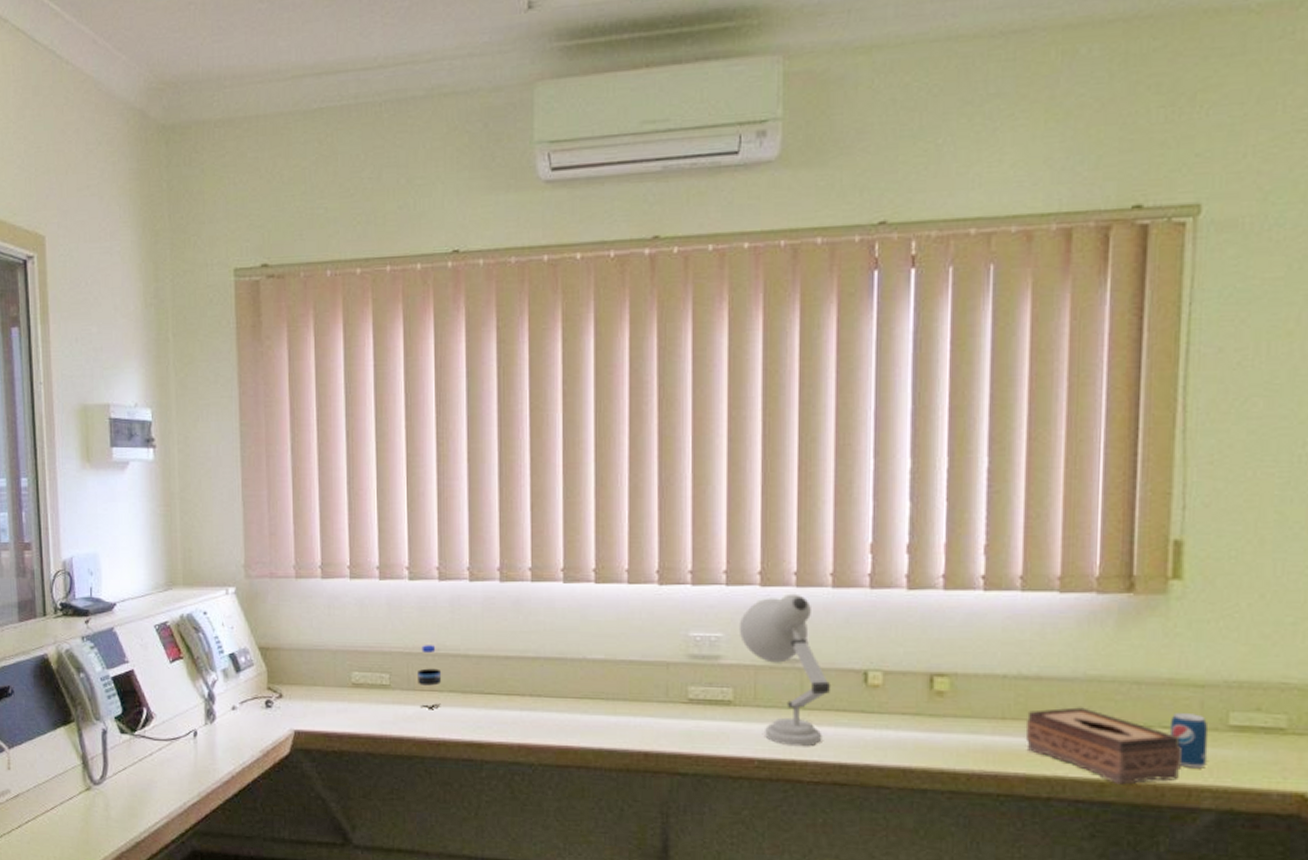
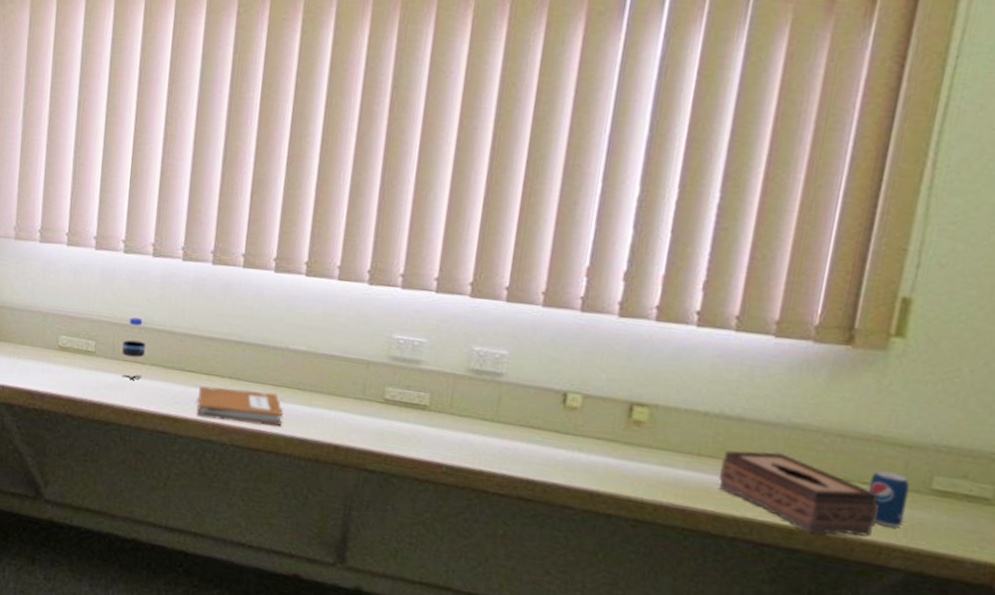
notebook: none [499,705,589,741] -> present [196,385,283,427]
desk lamp: present [738,593,831,747] -> none [443,307,529,460]

